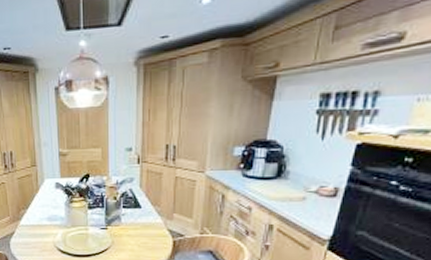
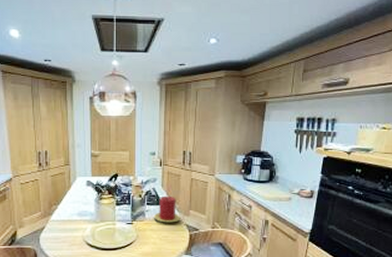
candle: none [131,197,163,228] -> present [154,195,181,223]

